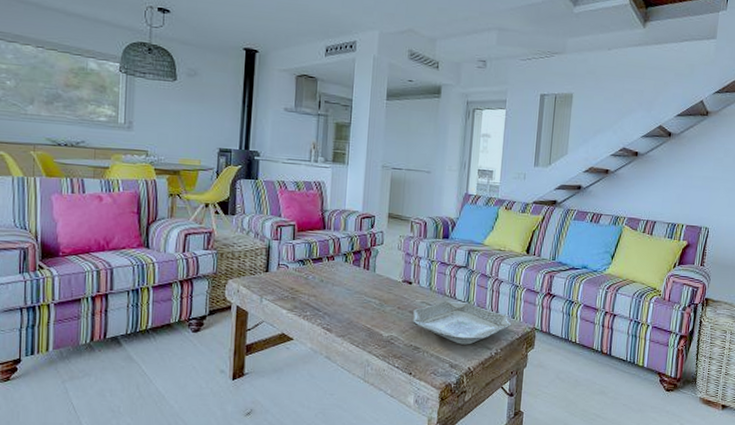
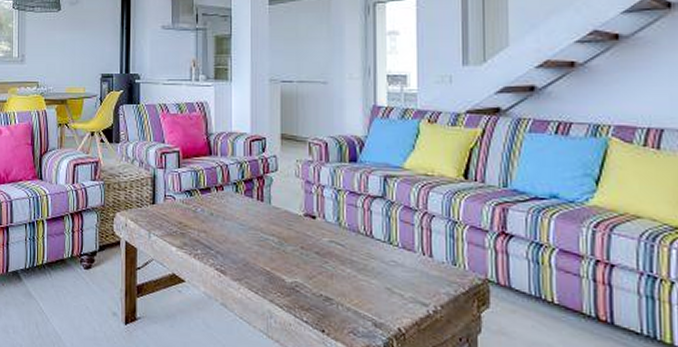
decorative plate: present [413,300,512,345] -> none [320,239,453,299]

